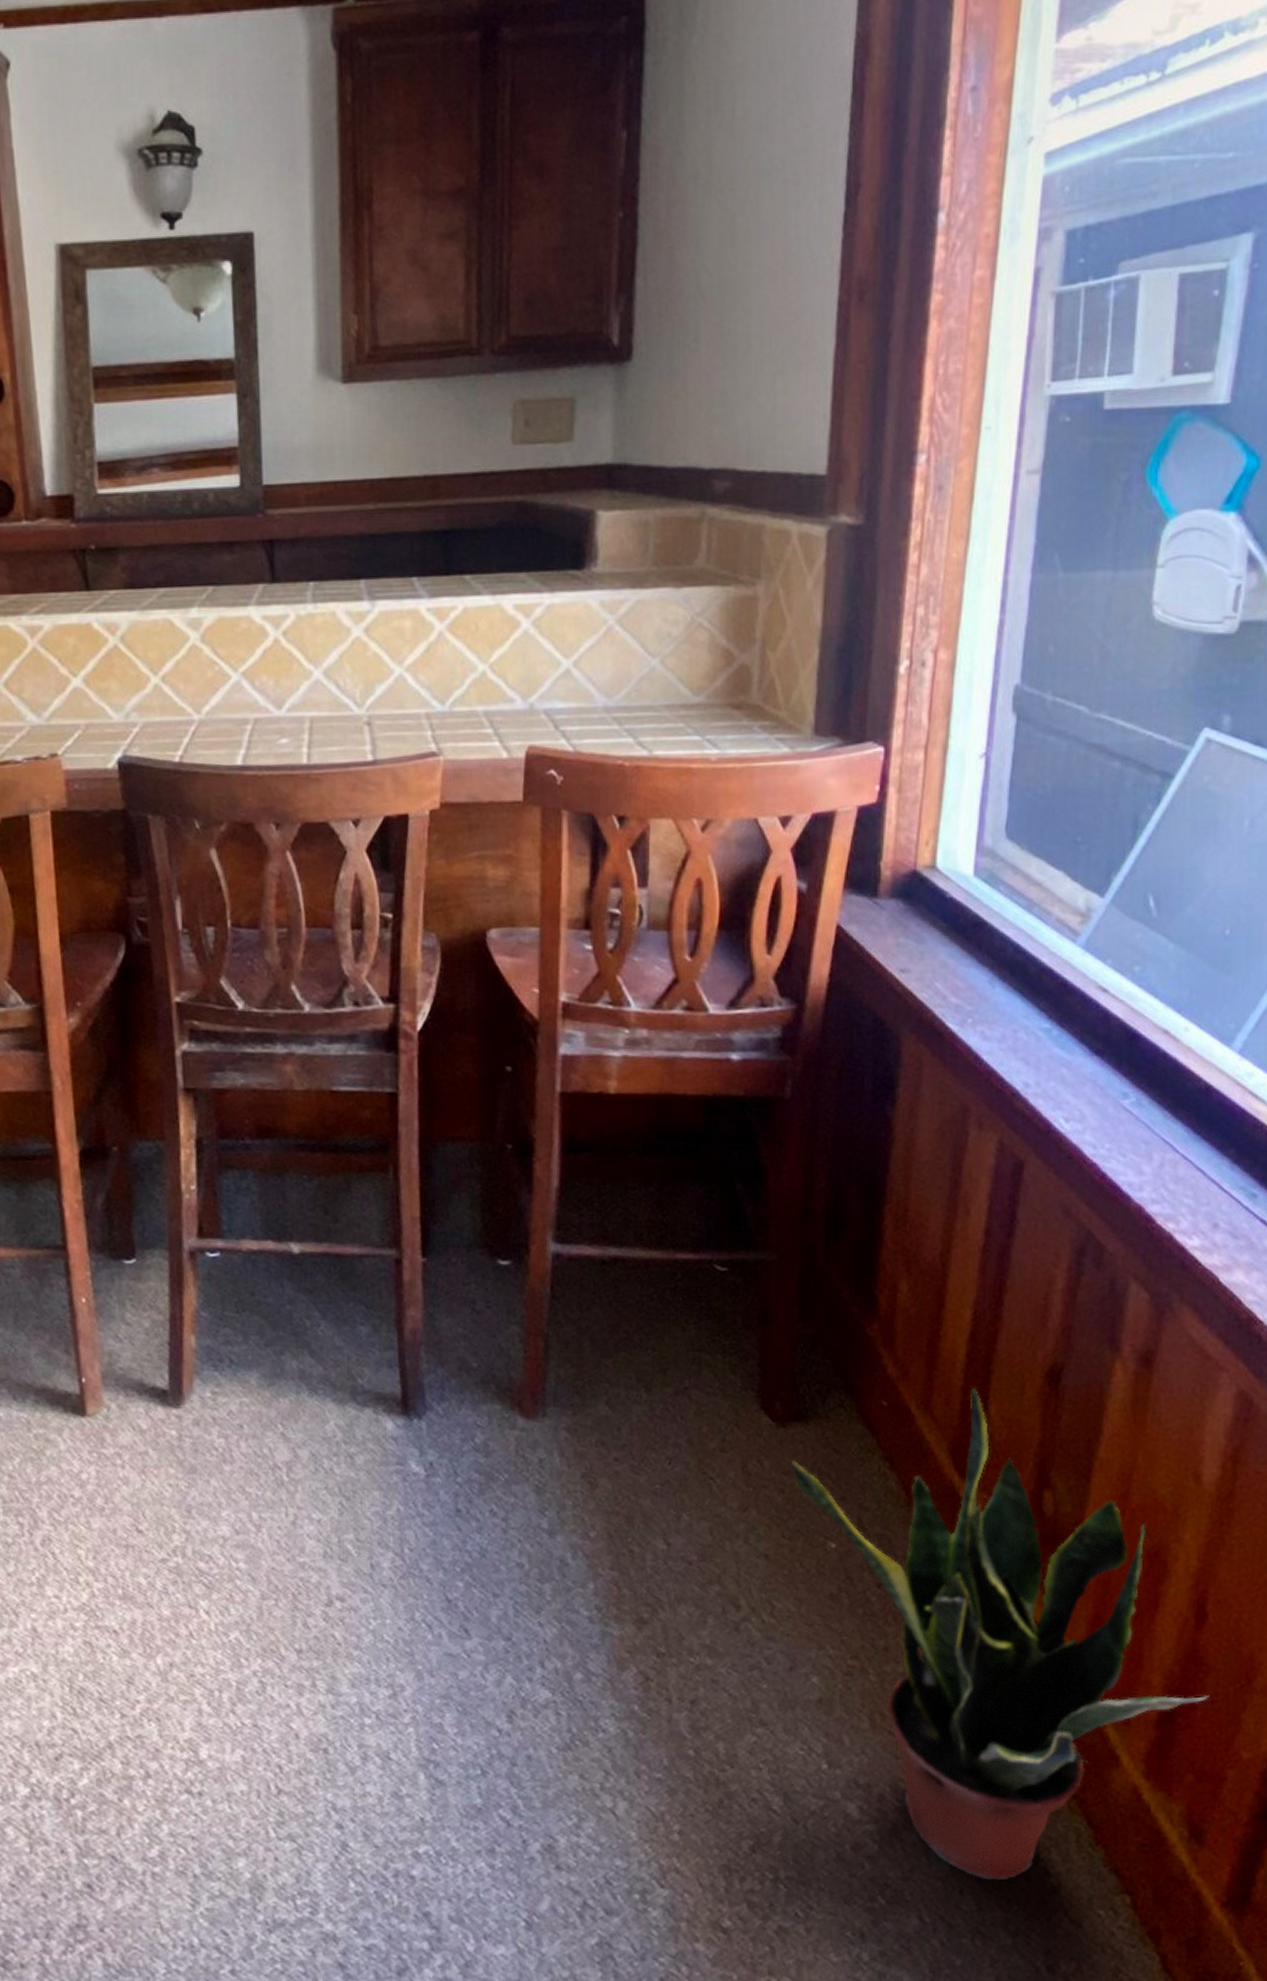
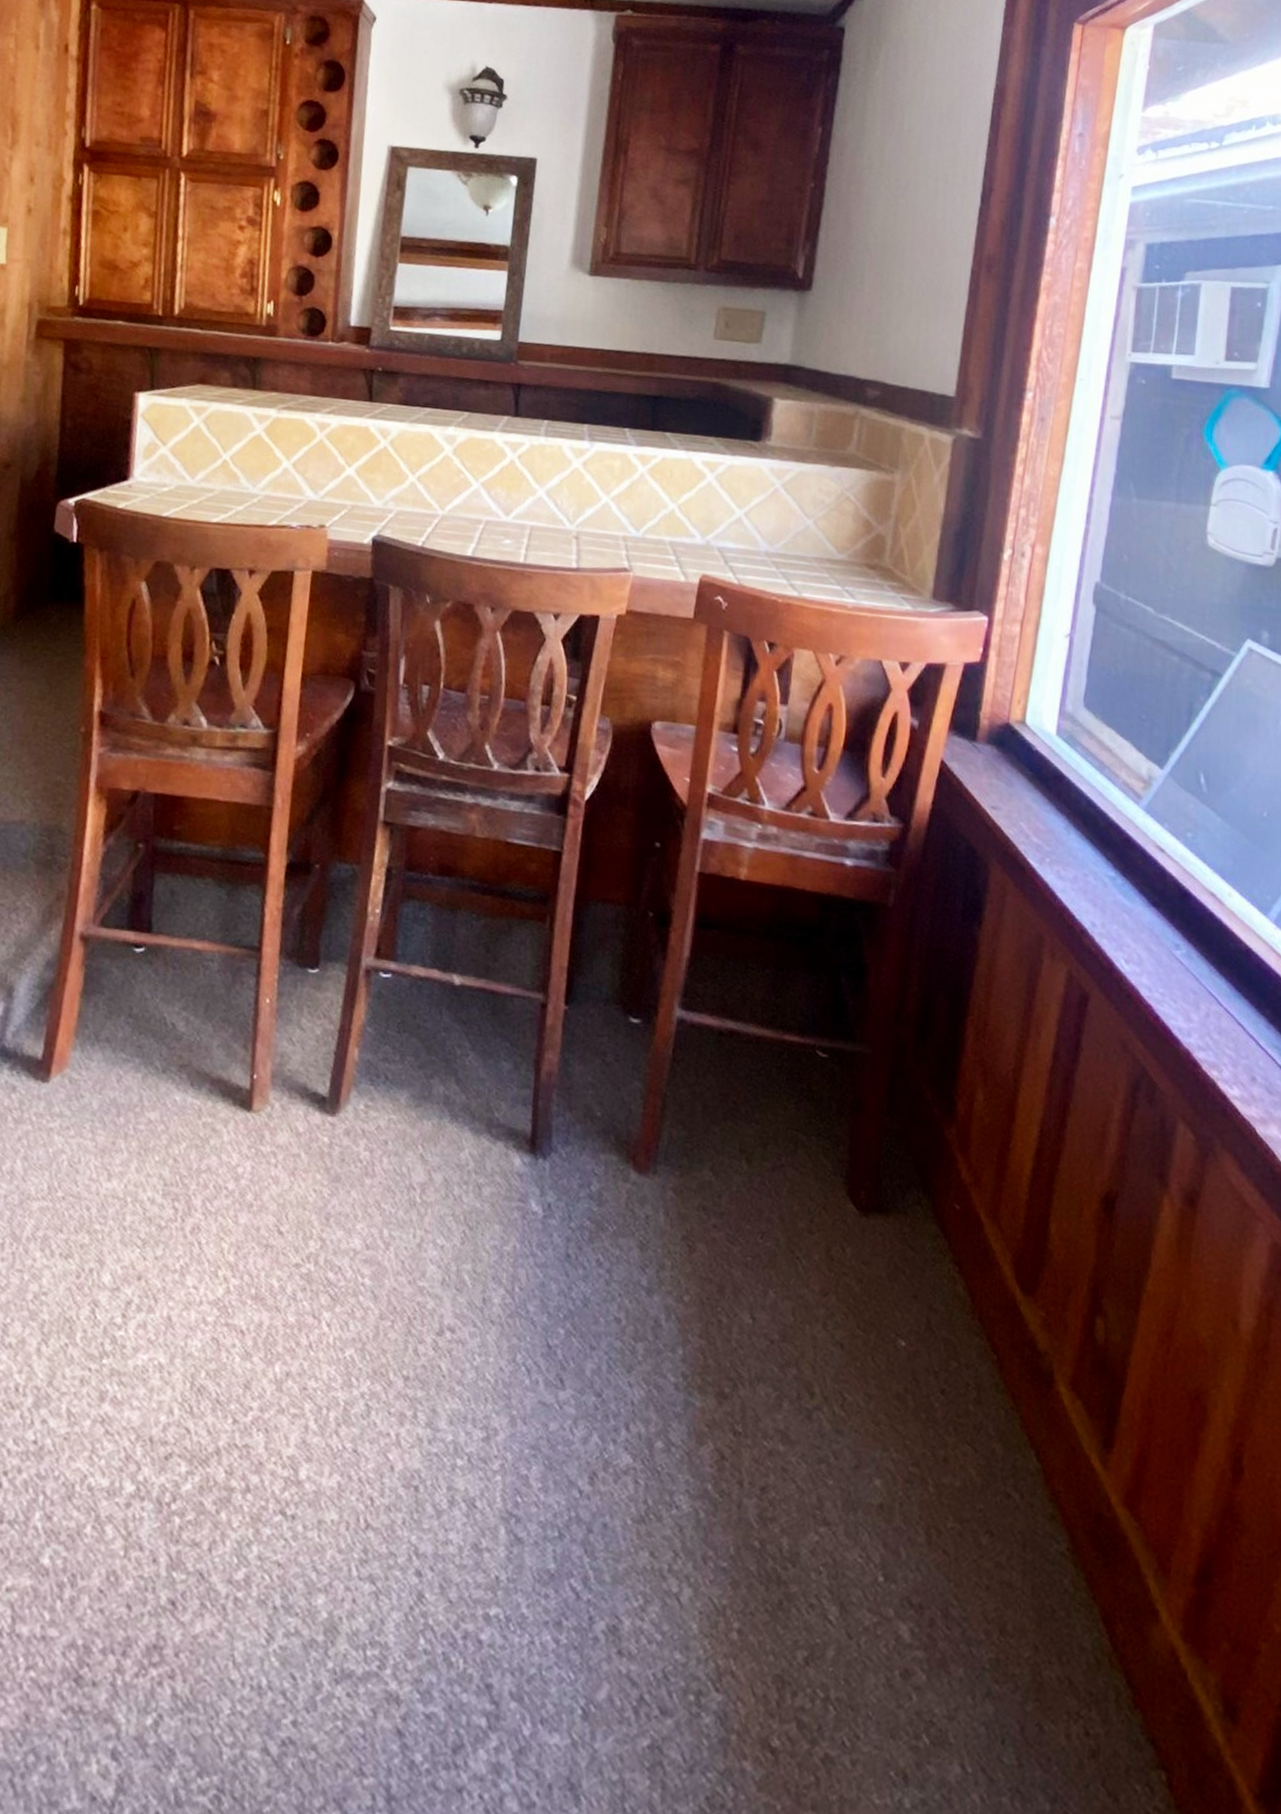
potted plant: present [790,1388,1209,1881] -> none [870,1204,1244,1734]

